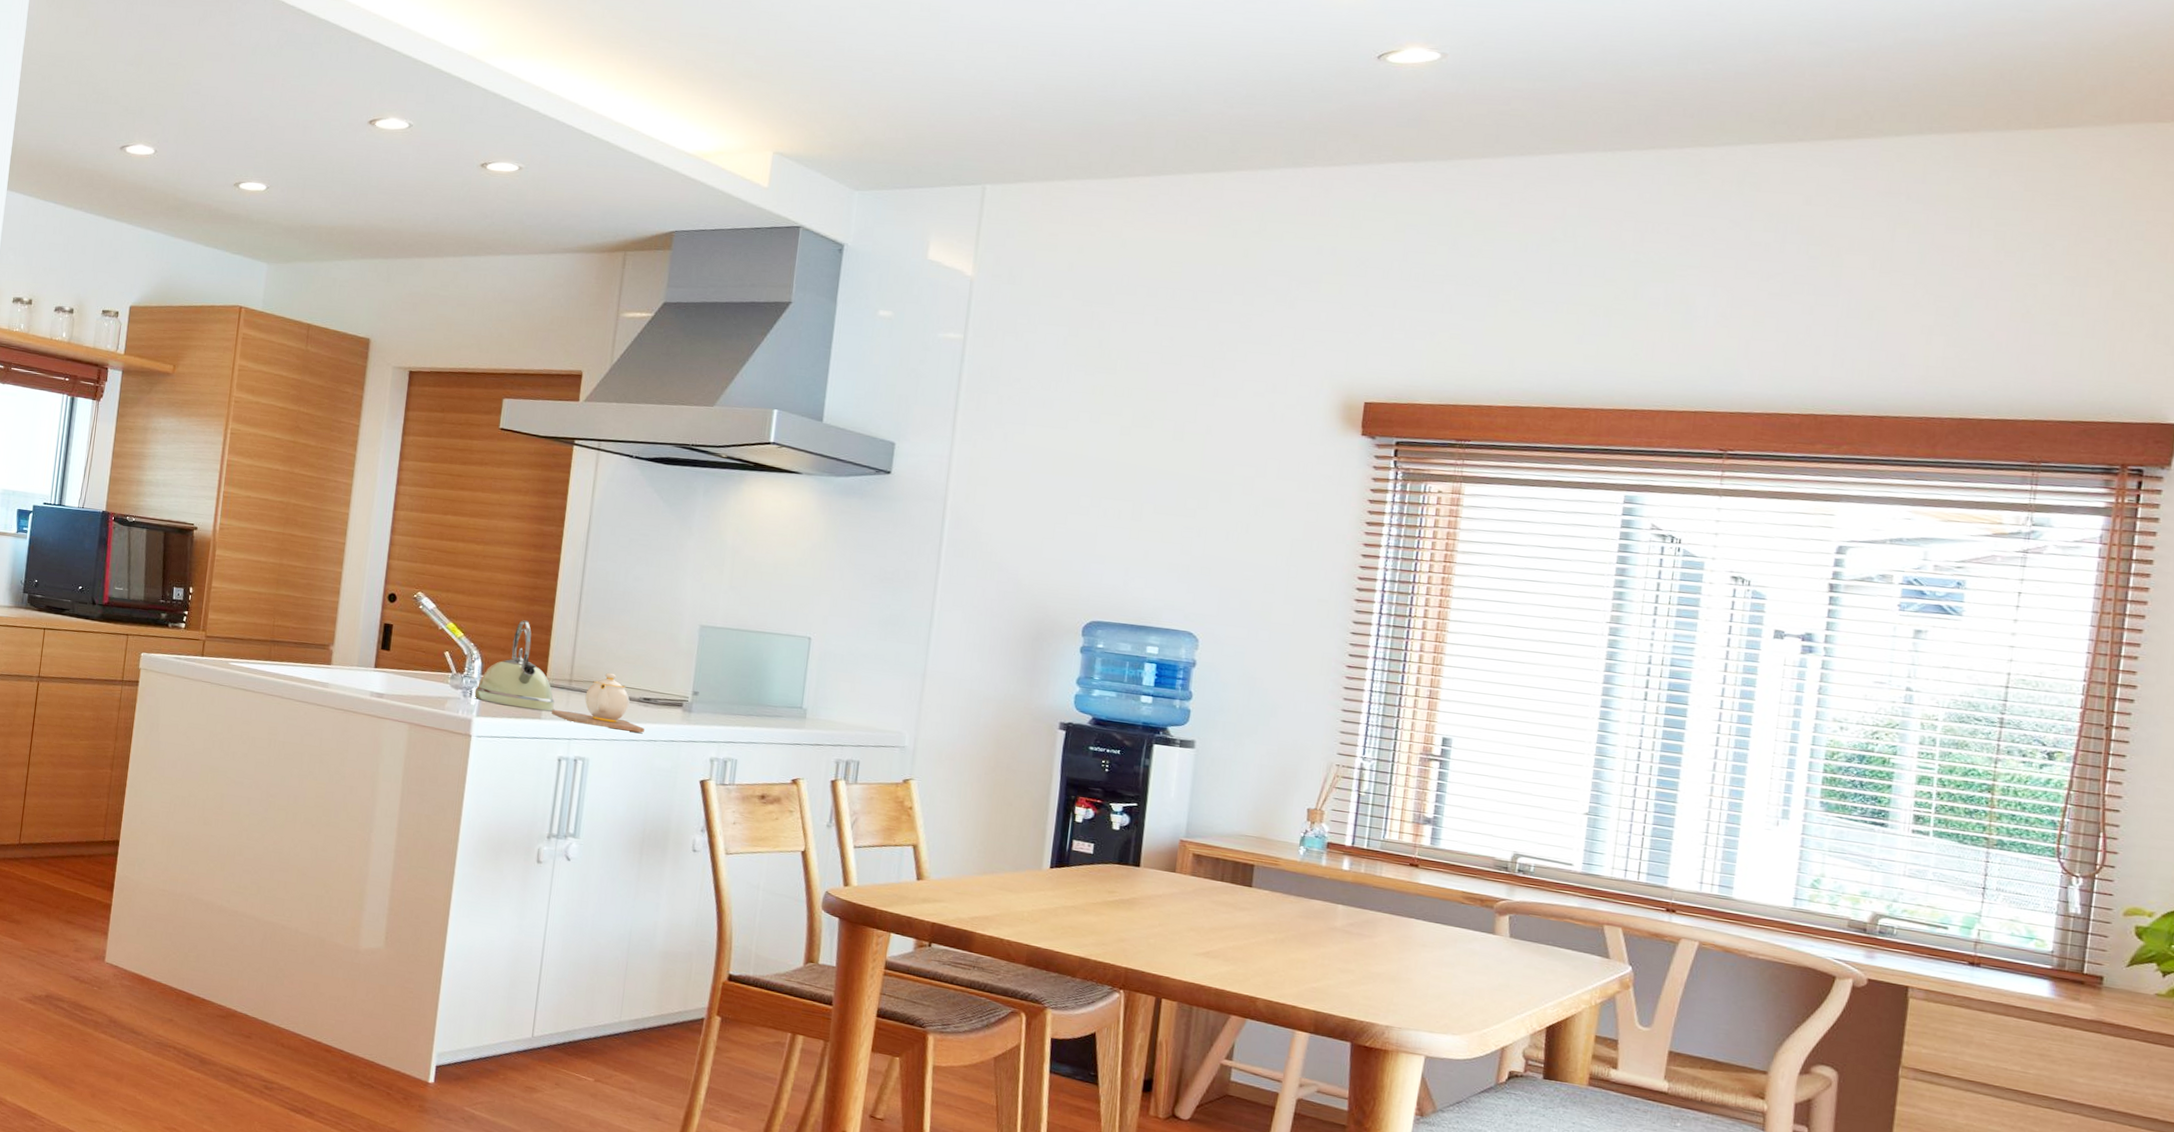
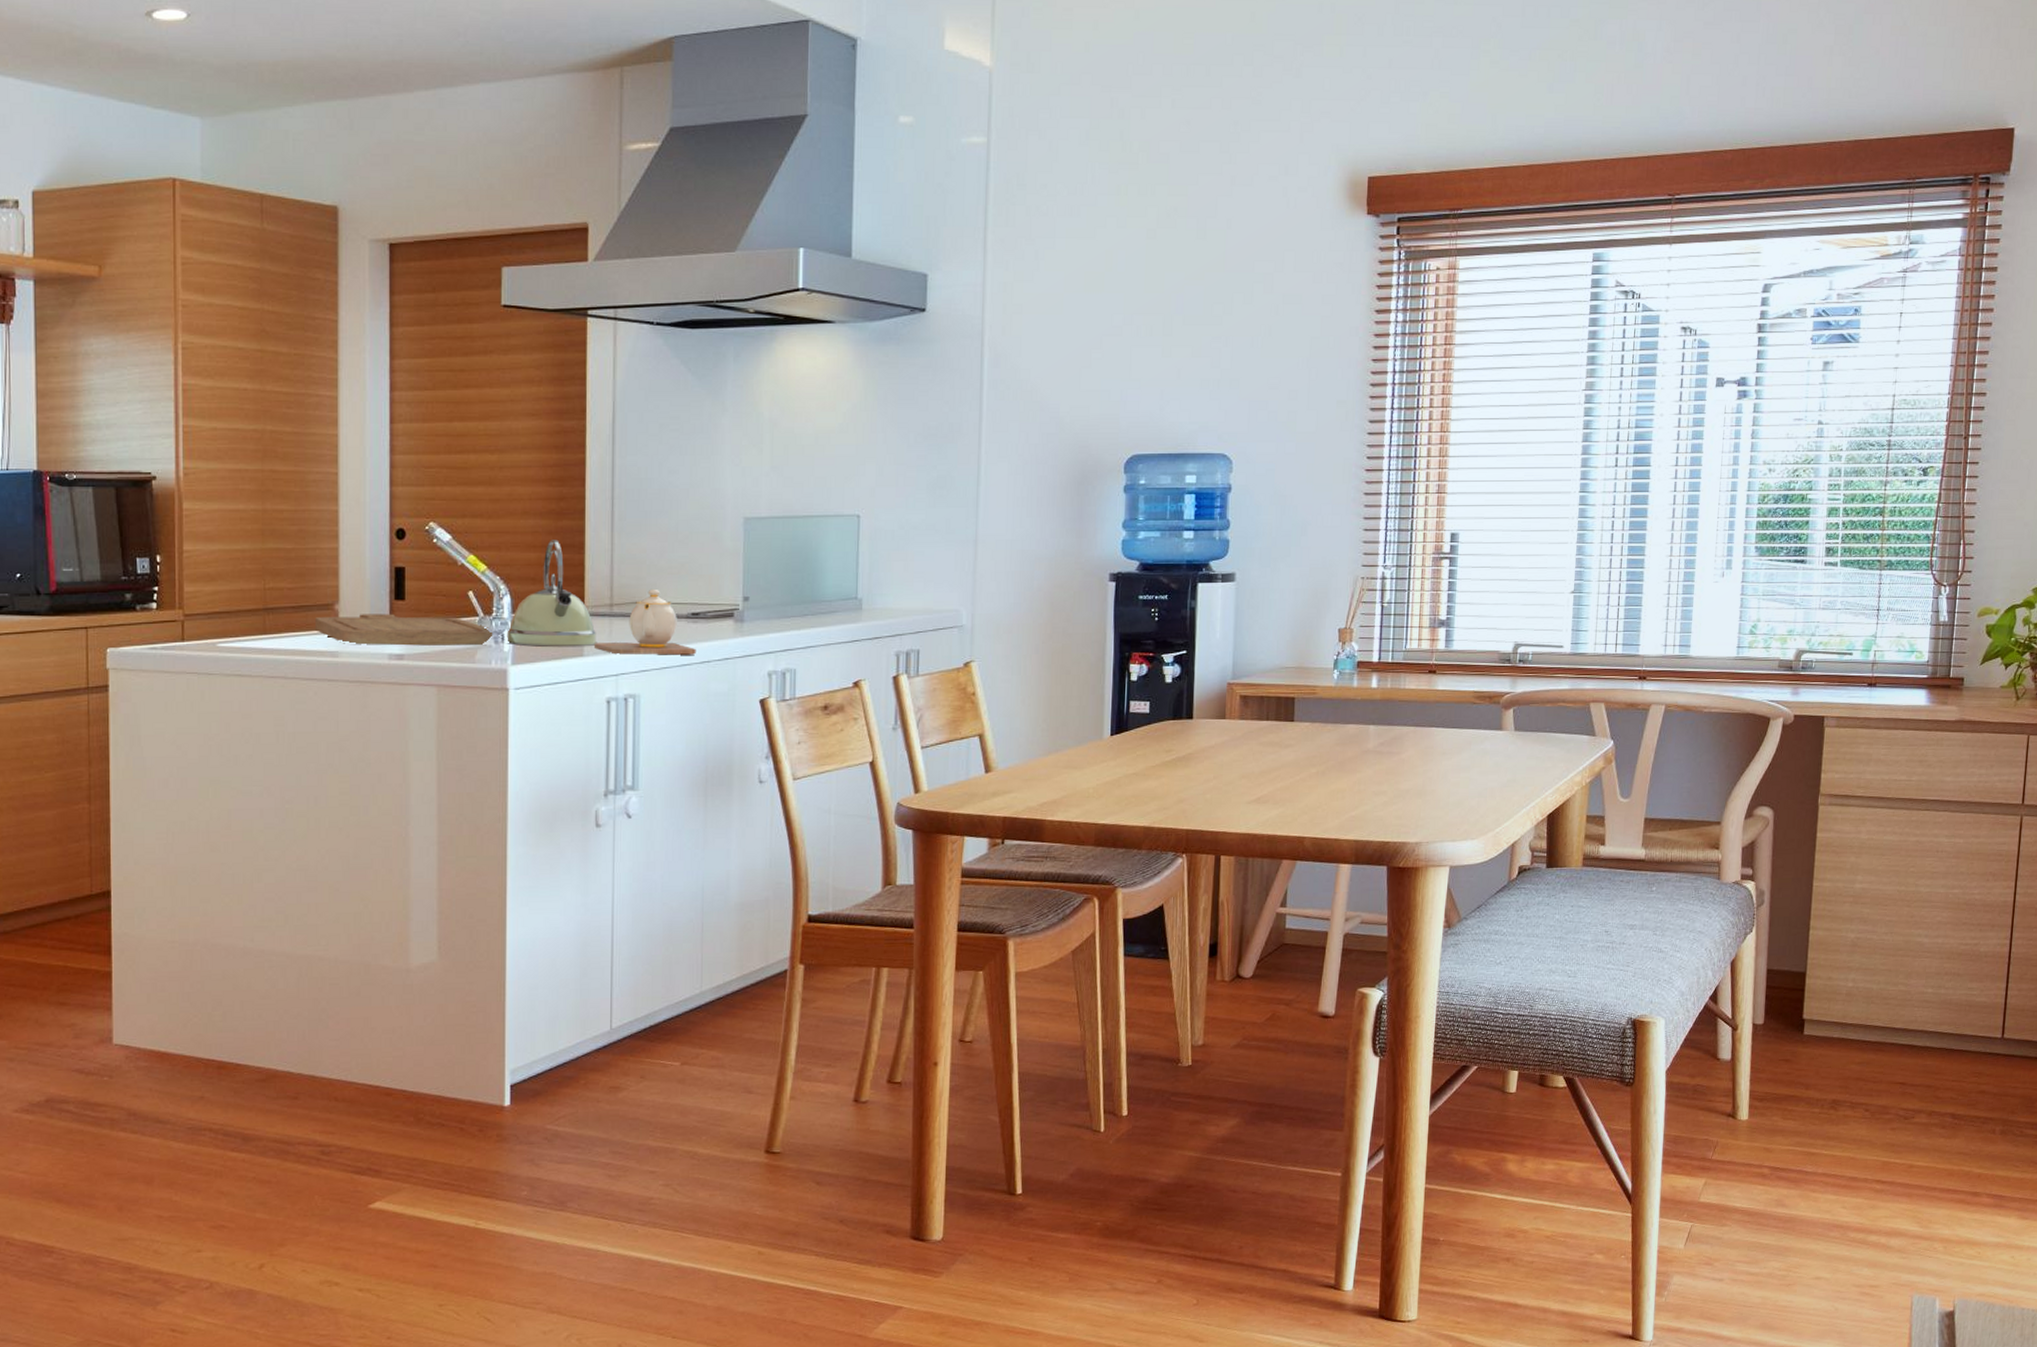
chopping board: none [310,653,462,698] -> present [314,613,492,646]

